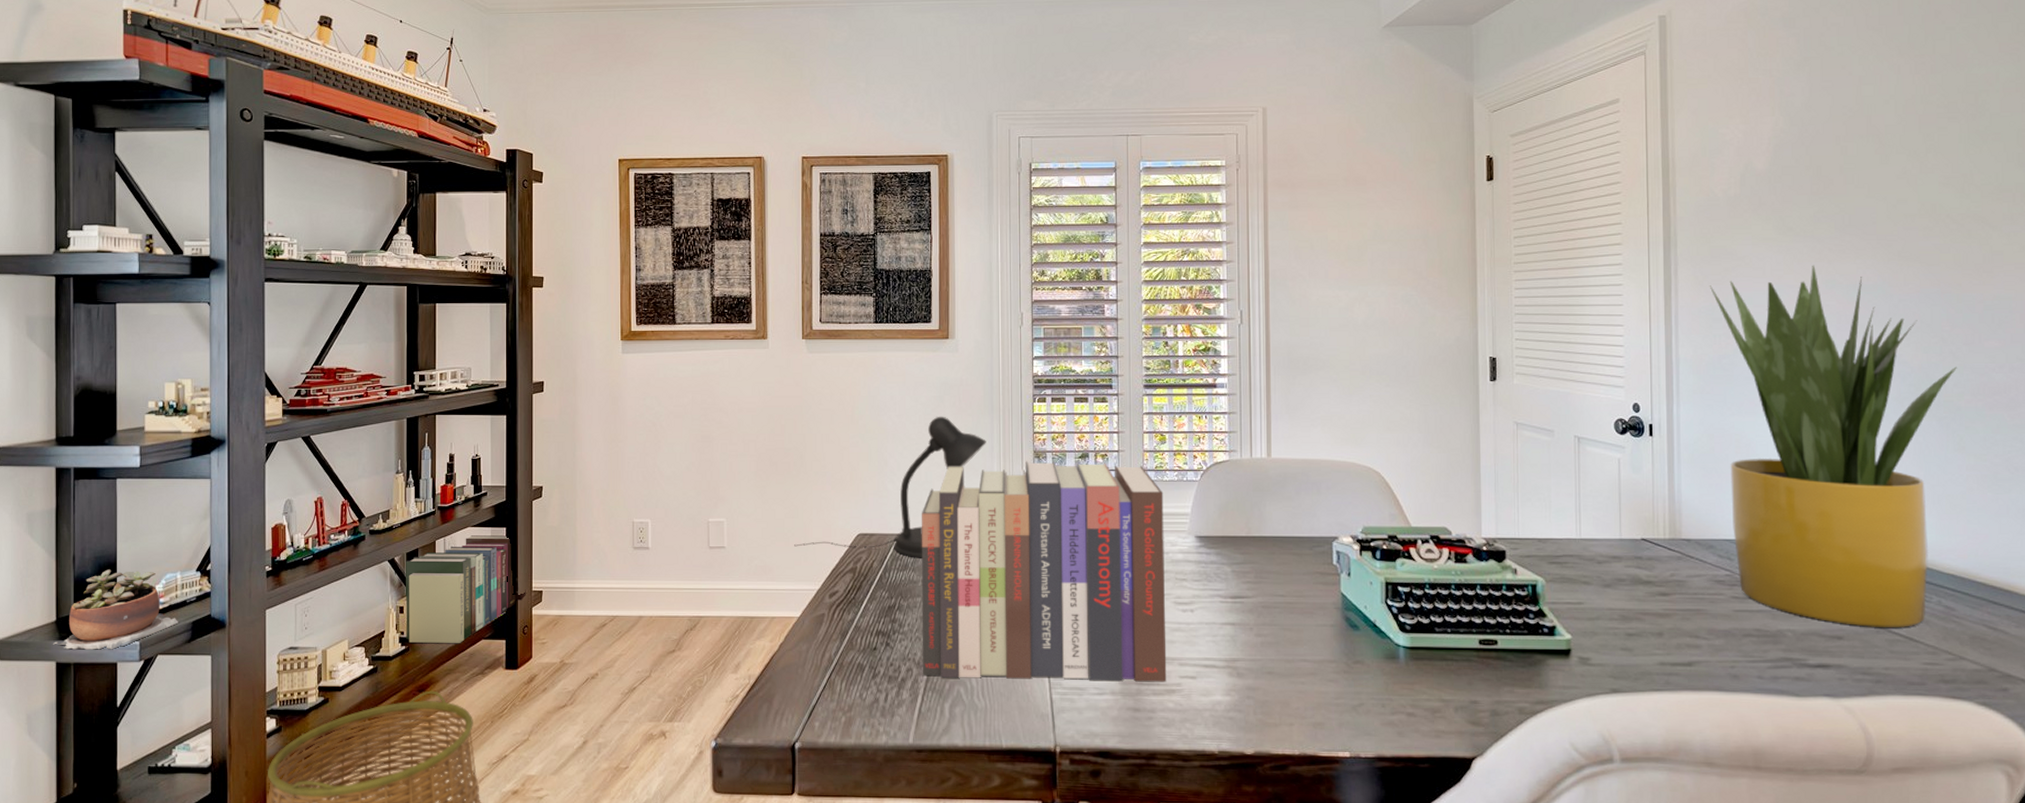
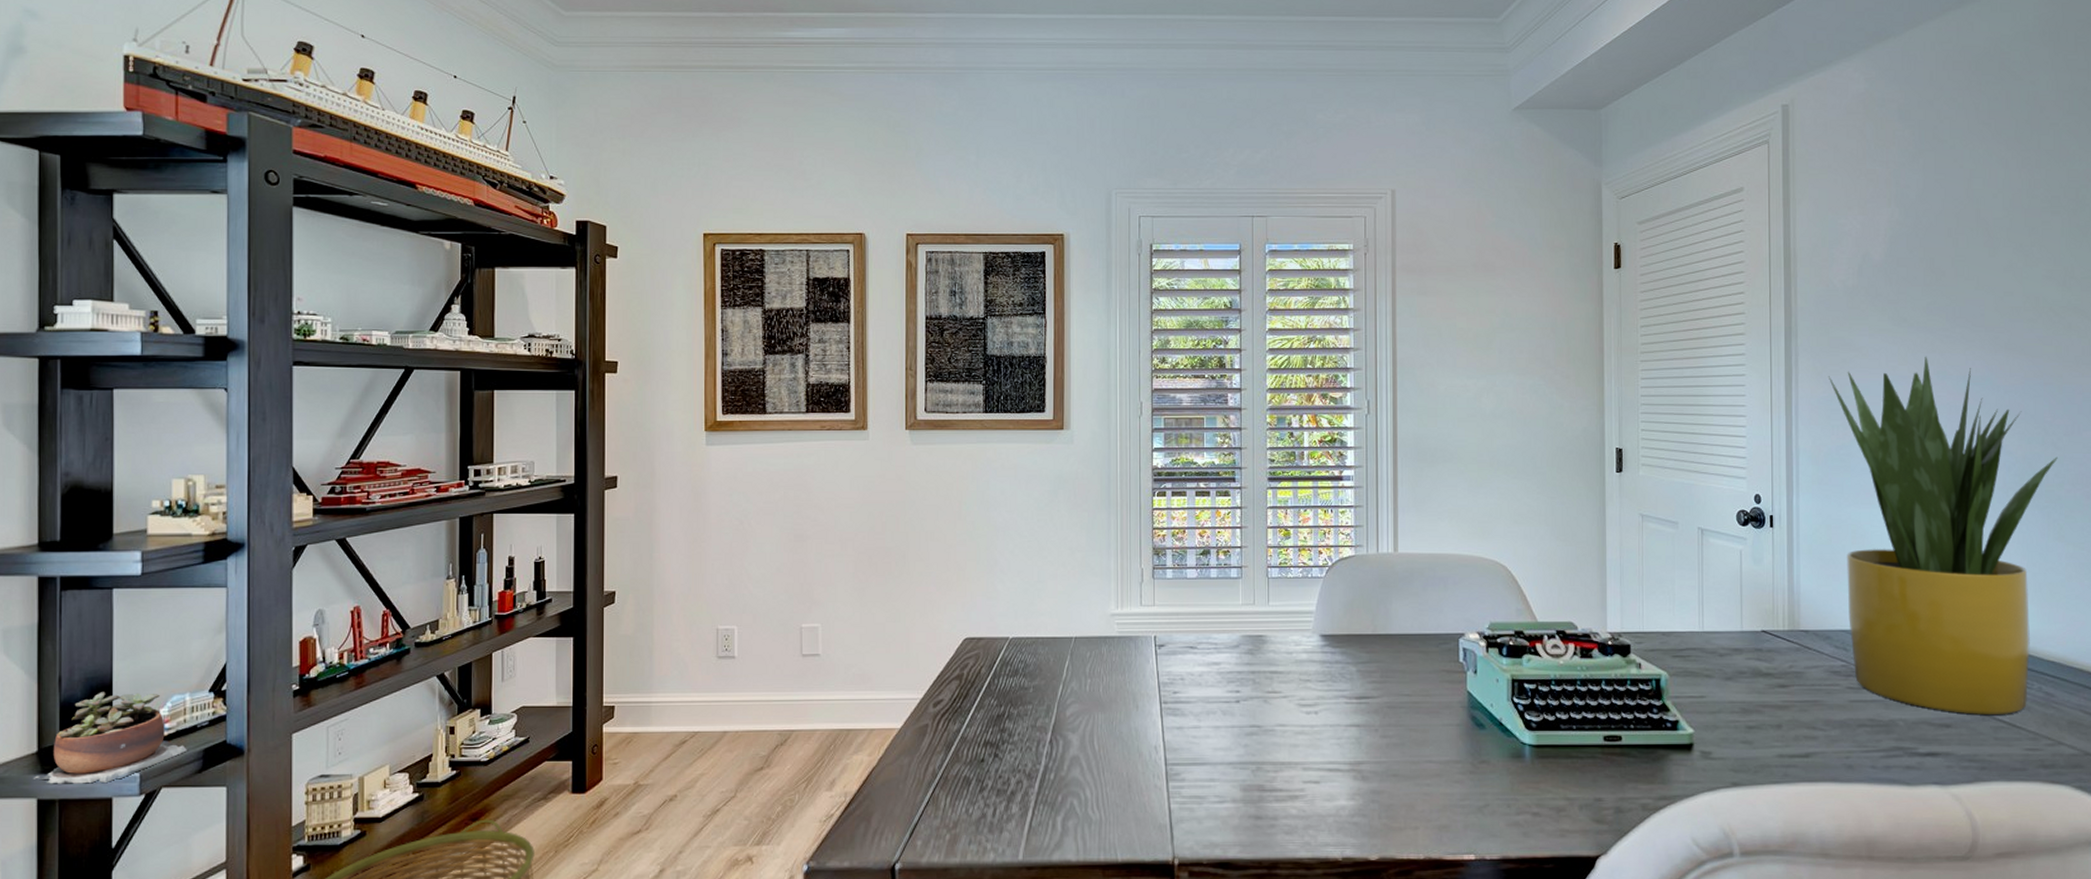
books: present [406,535,526,643] -> none [457,646,596,766]
desk lamp: present [794,416,986,558] -> none [896,511,1103,663]
books: present [921,461,1167,682] -> none [1032,558,1290,790]

